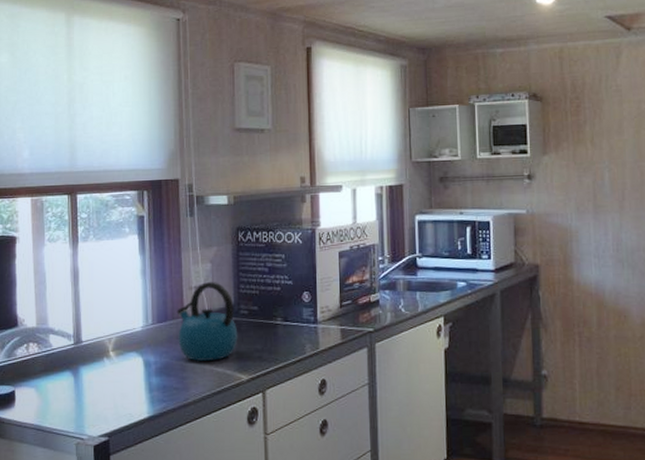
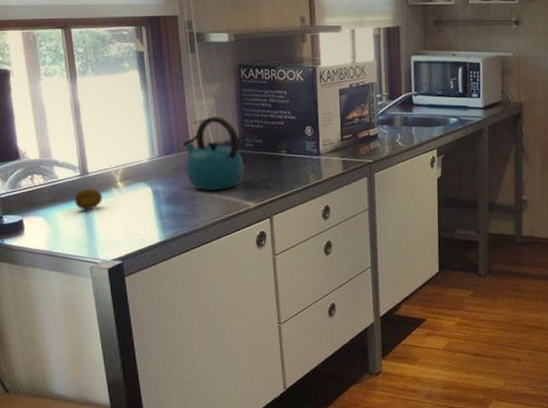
fruit: none [66,358,93,381] -> present [74,188,102,210]

